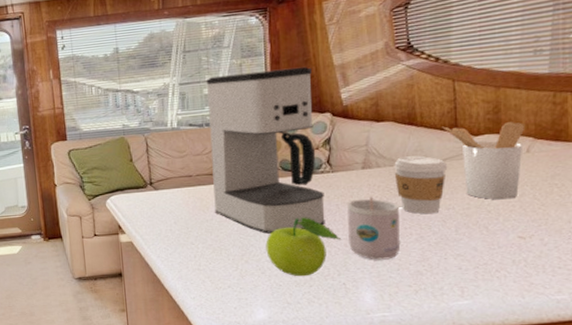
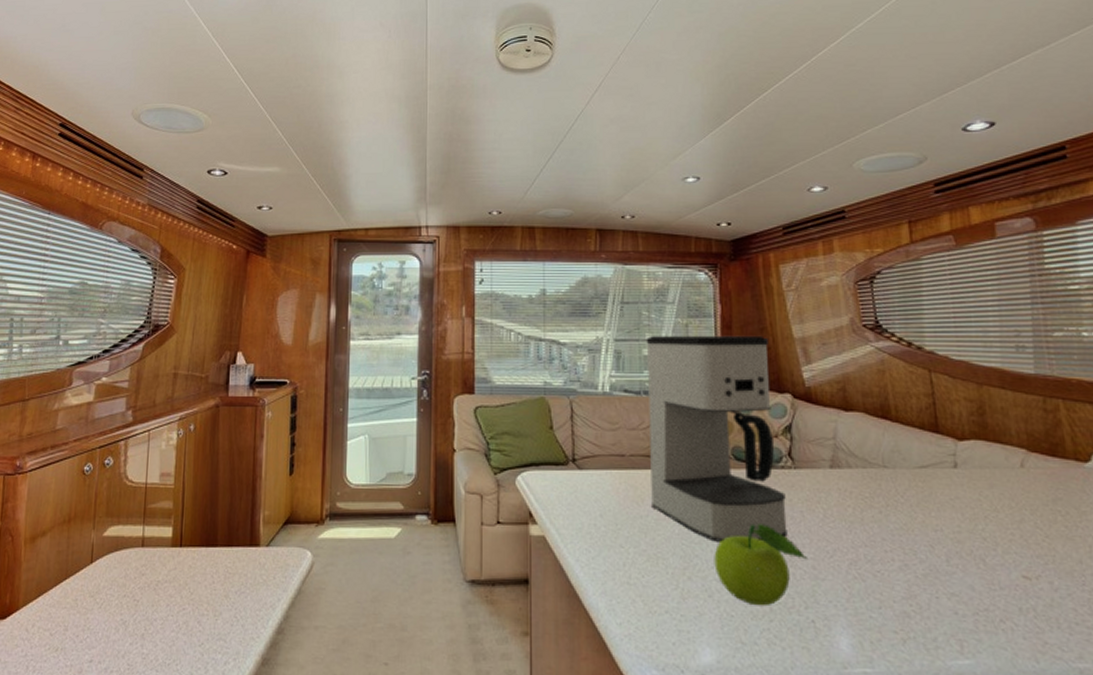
mug: present [348,197,401,260] -> none [814,505,881,592]
coffee cup: present [394,155,447,215] -> none [867,457,930,536]
utensil holder: present [442,122,524,200] -> none [921,425,1017,525]

